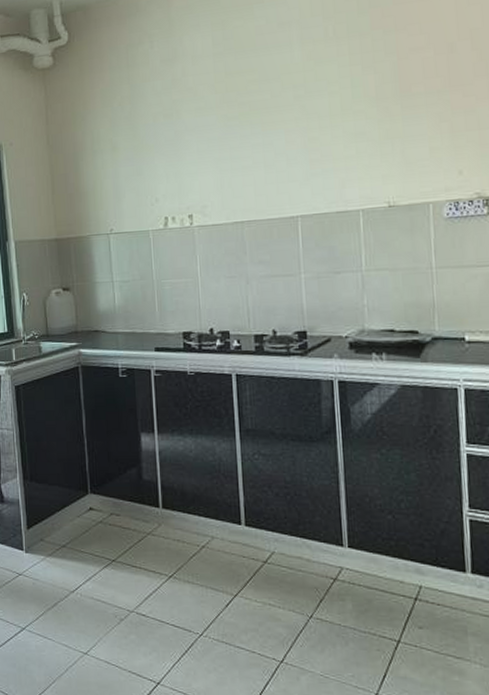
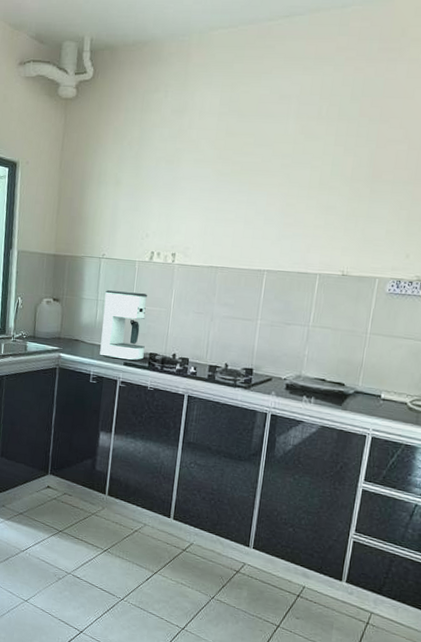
coffee maker: none [120,265,177,345] -> present [99,290,147,361]

